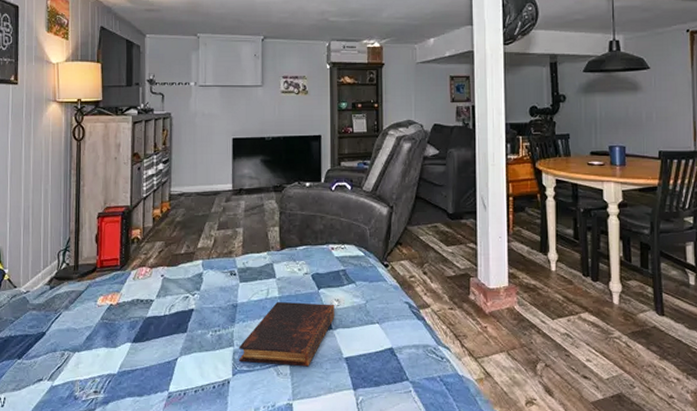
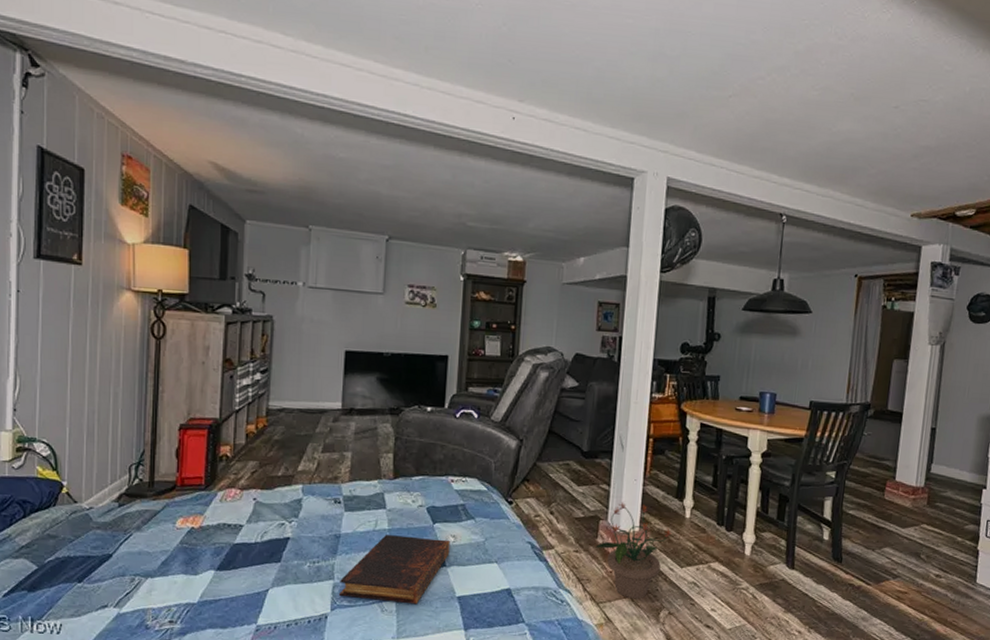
potted plant: none [469,259,541,353] -> present [595,502,673,599]

